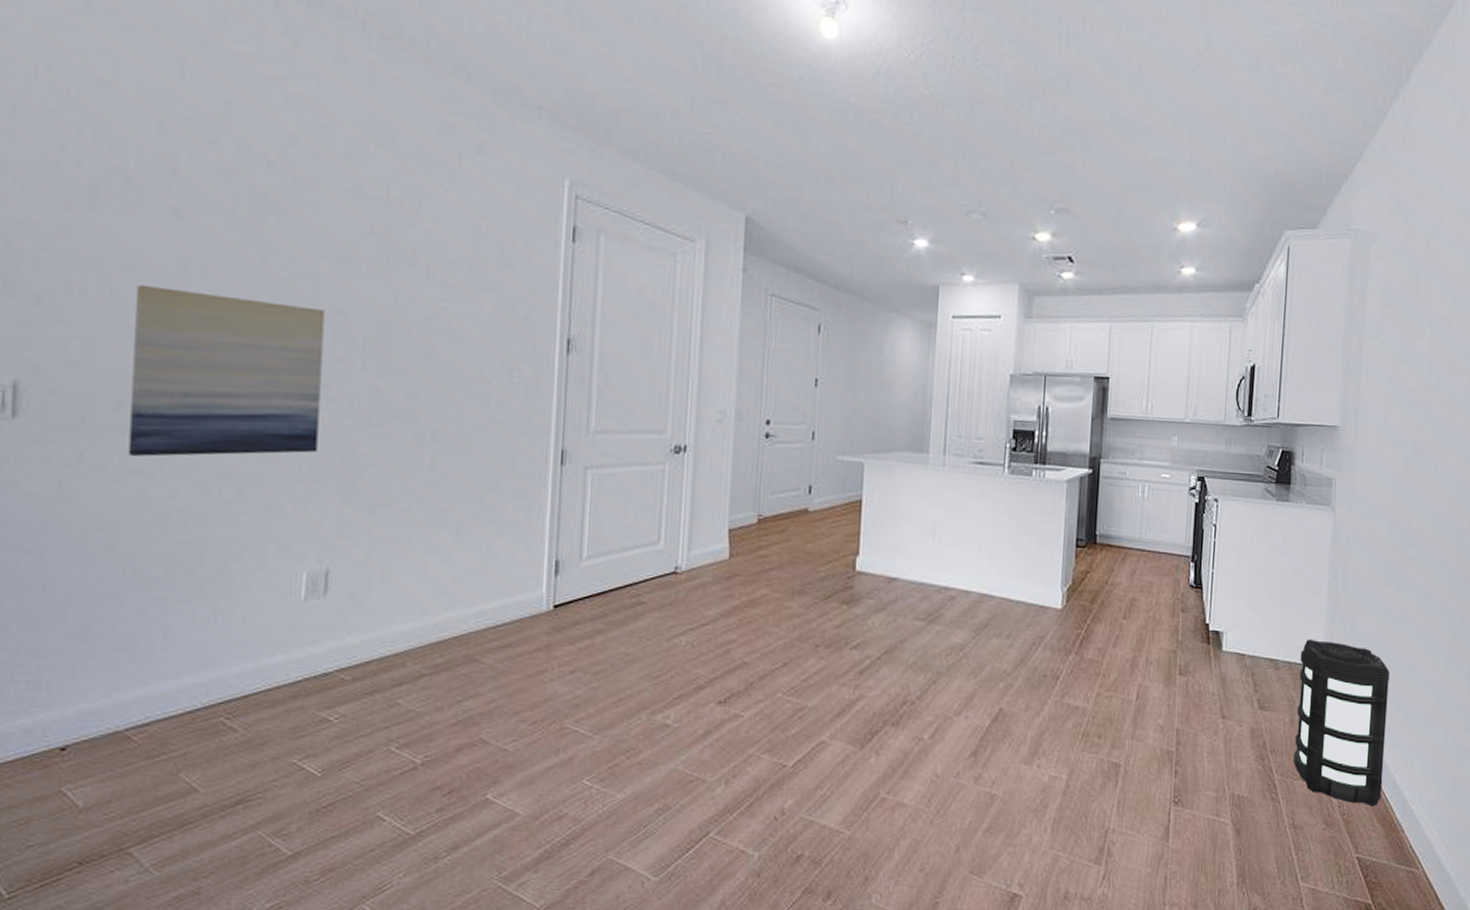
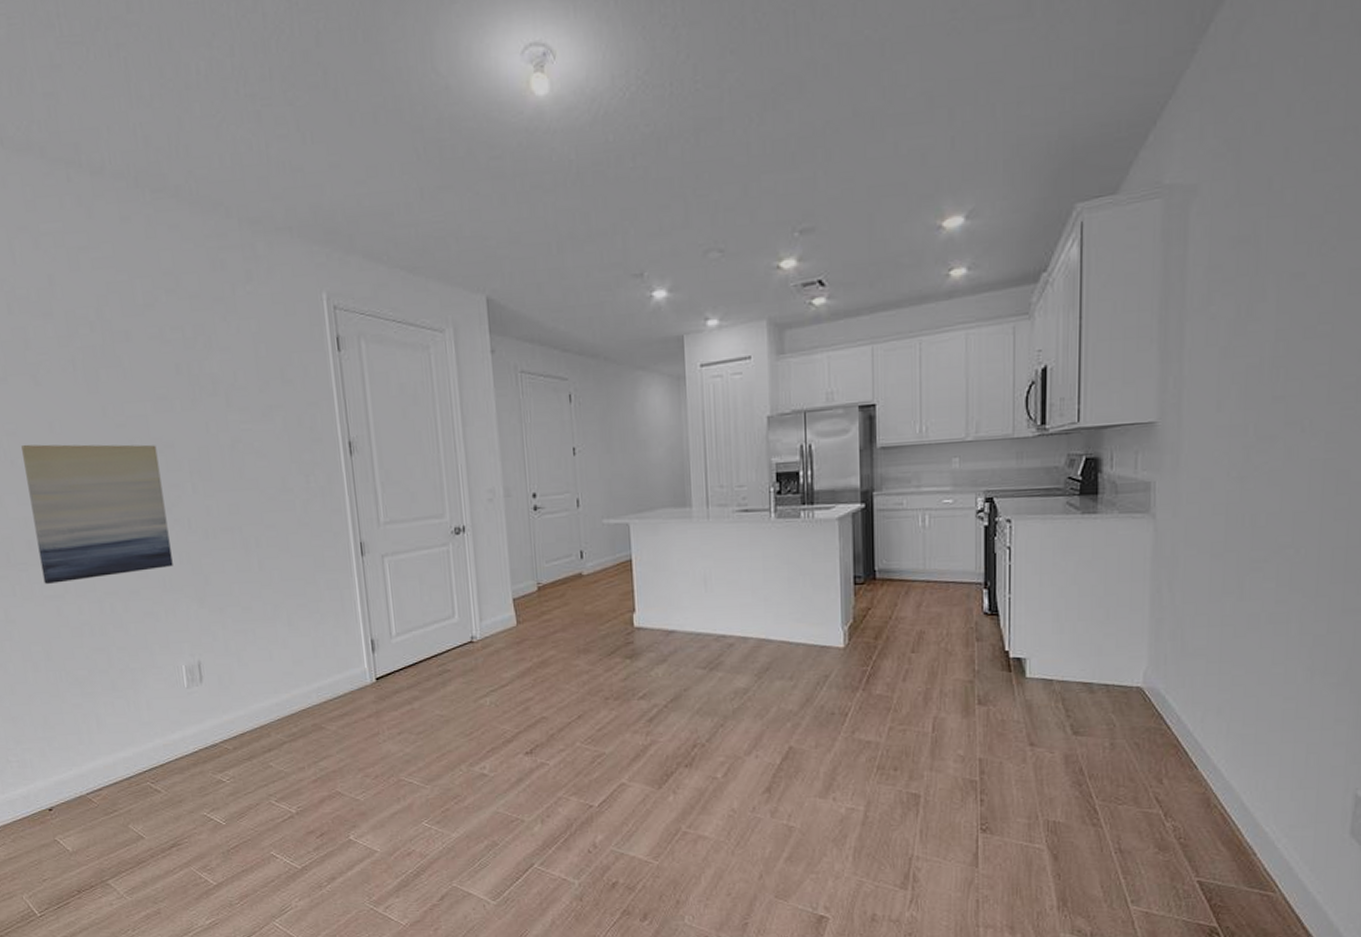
lantern: present [1293,638,1390,807] -> none [1117,658,1232,830]

